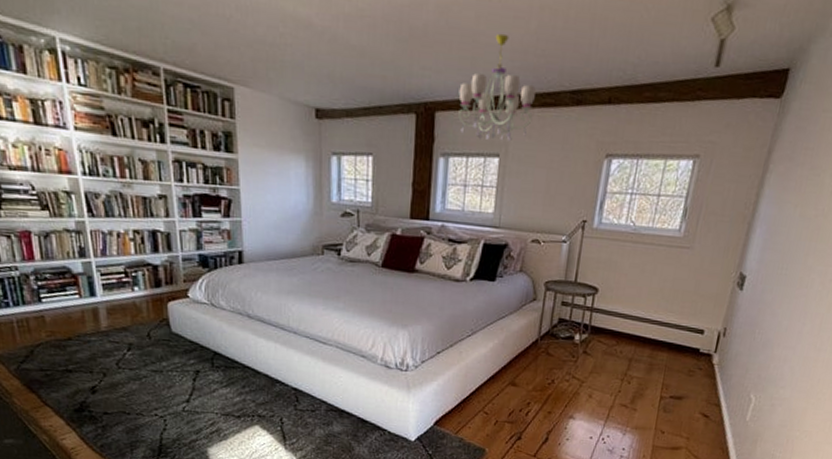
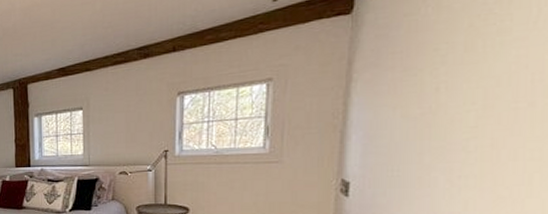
chandelier: present [458,33,536,142] -> none [44,17,107,100]

